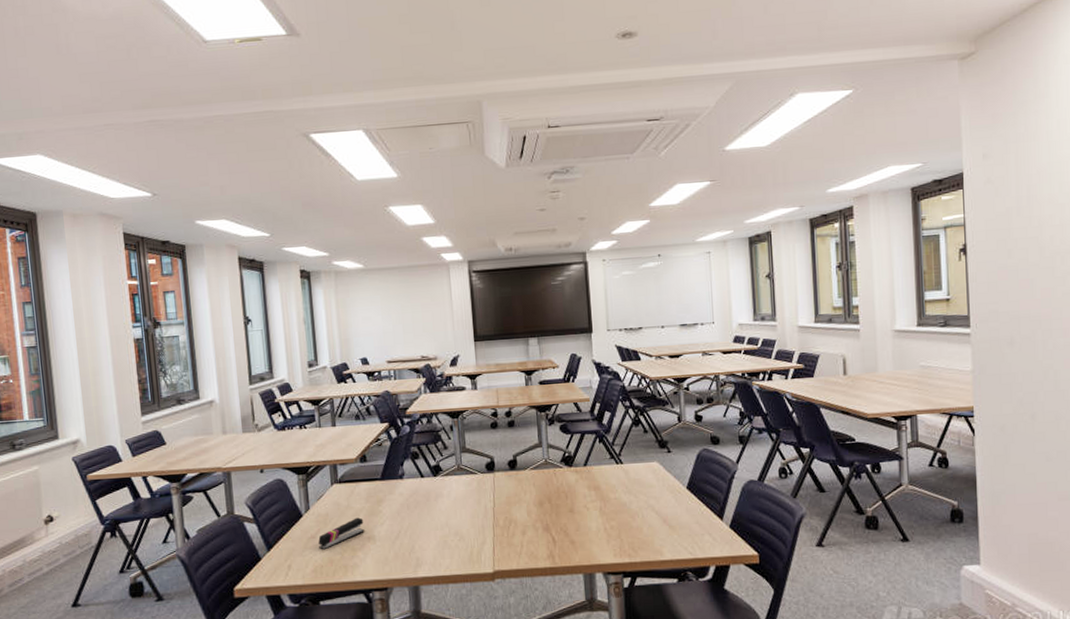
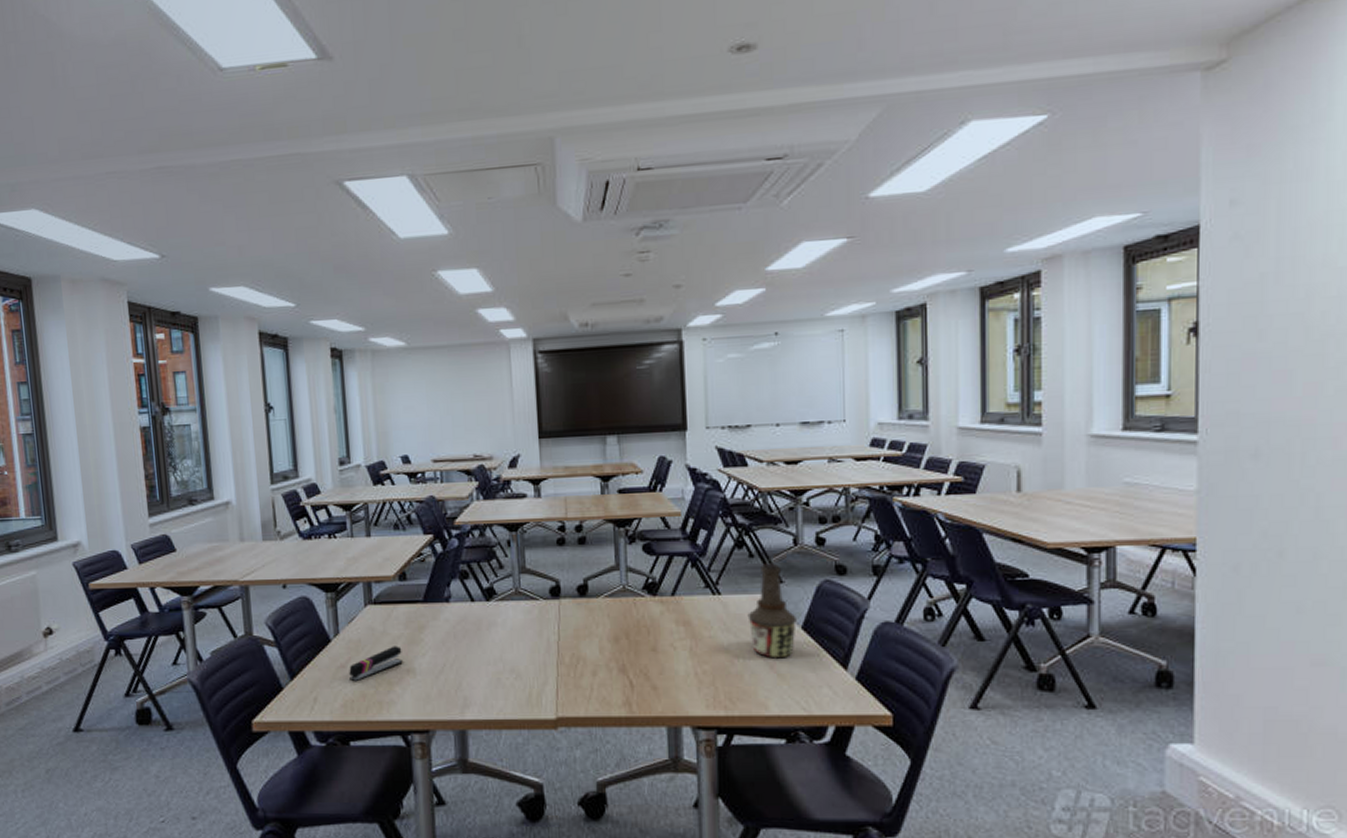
bottle: none [644,437,683,514] -> present [747,563,797,659]

